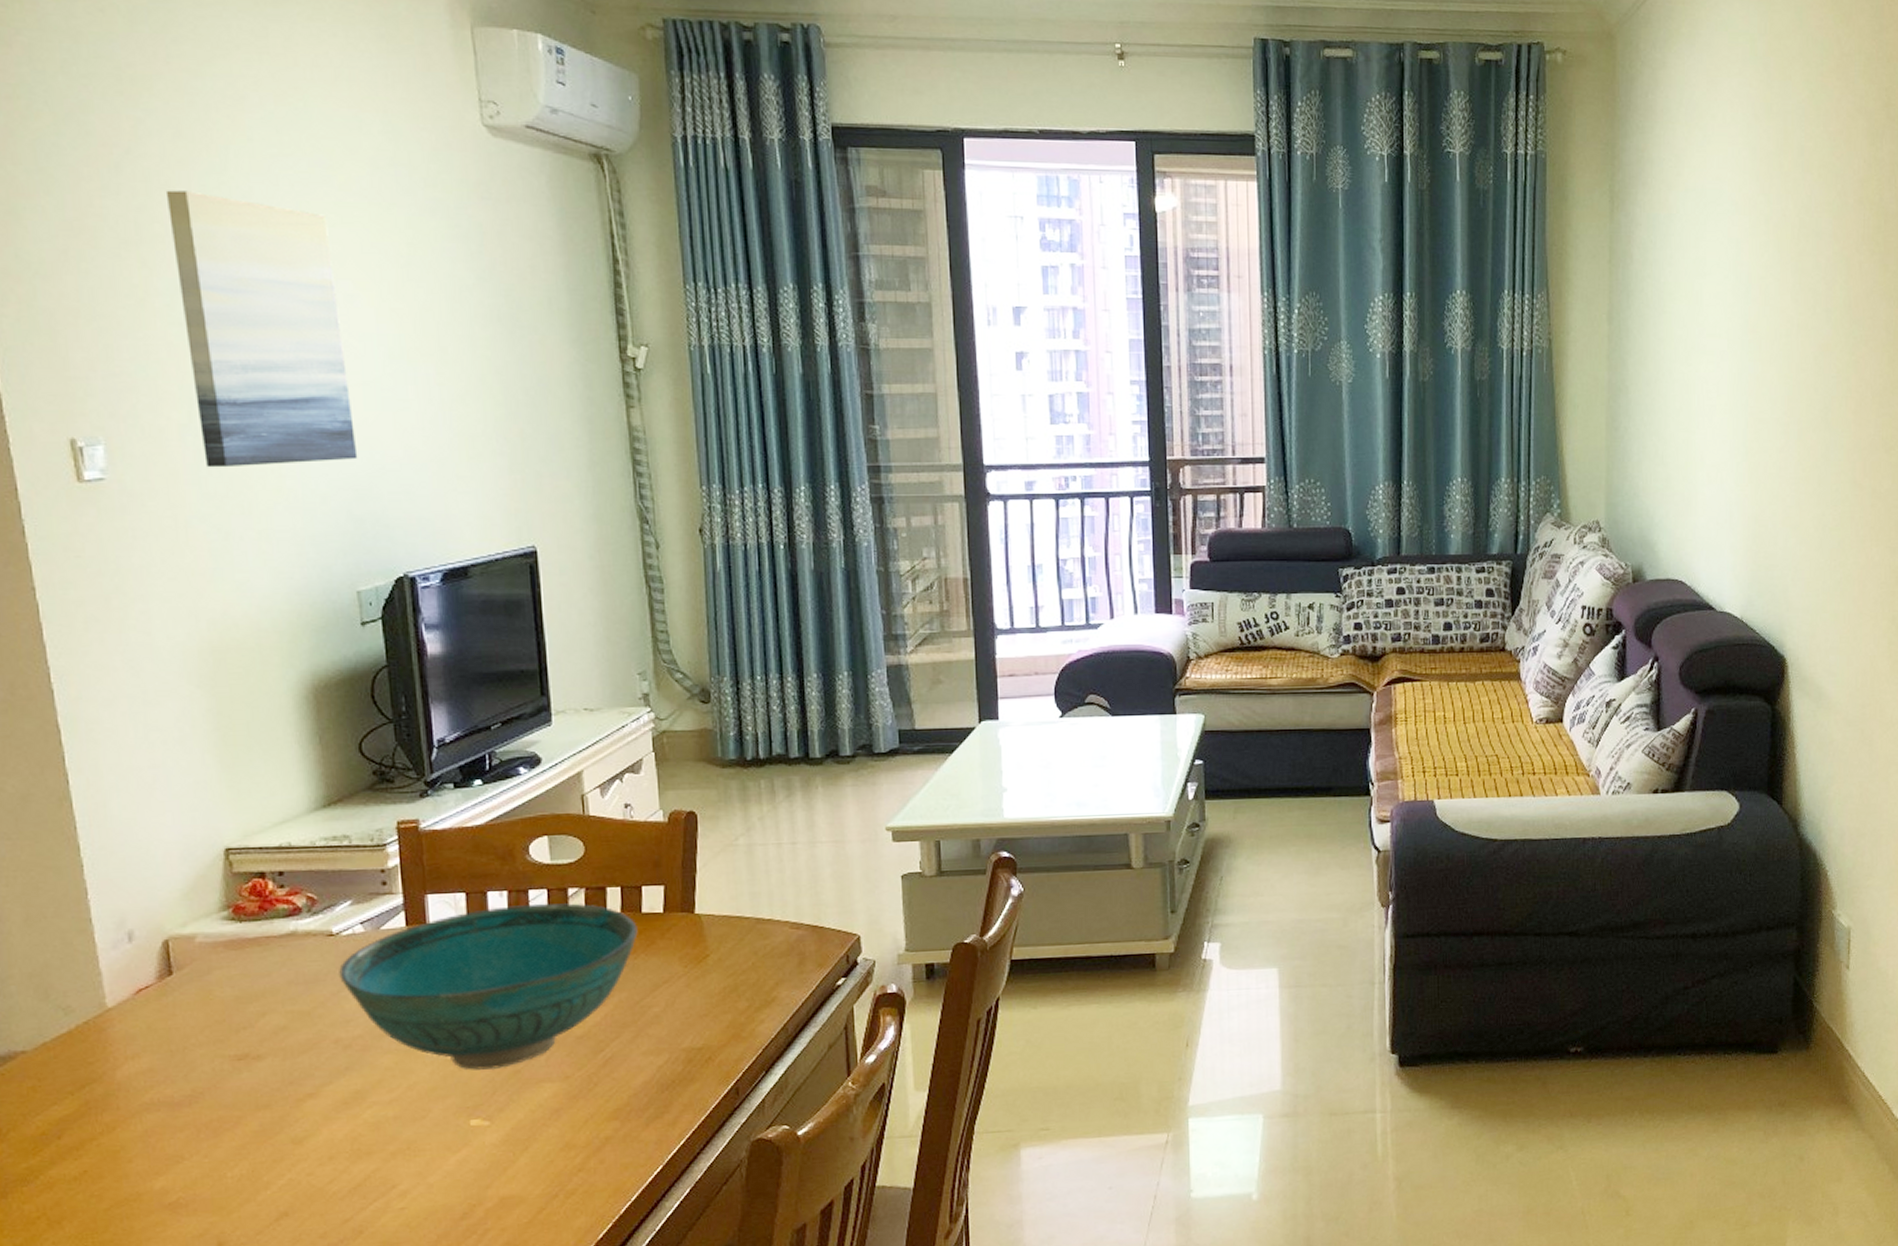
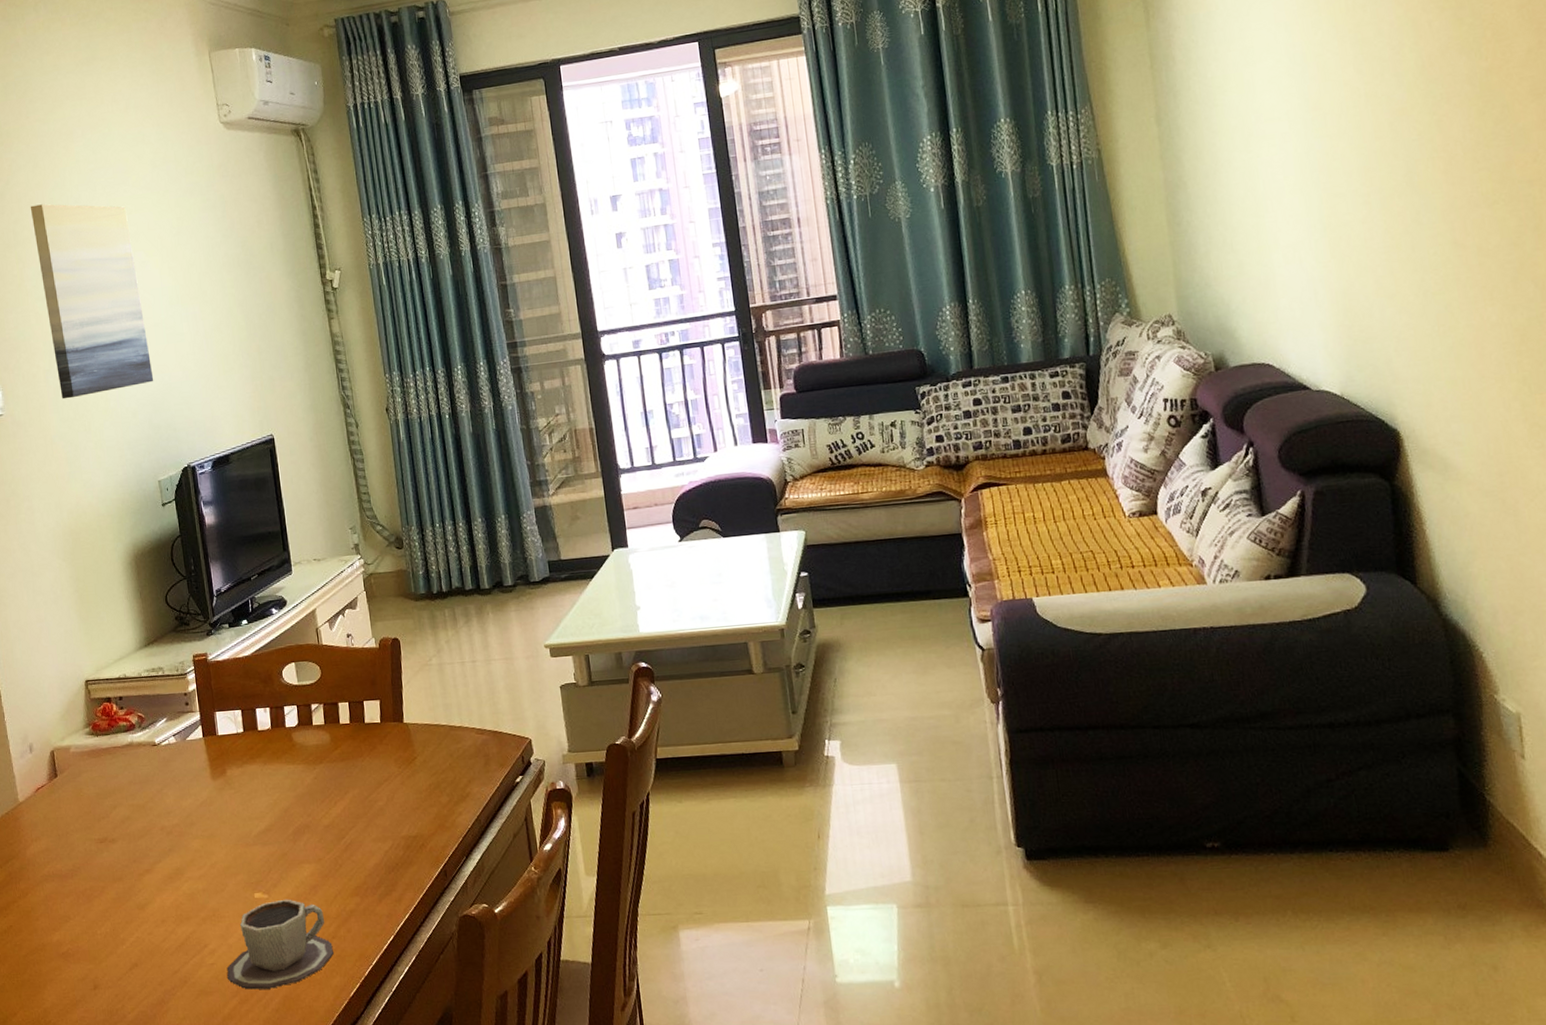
bowl: present [339,903,638,1071] -> none [161,716,363,853]
cup: none [423,1126,580,1238] -> present [227,899,335,990]

